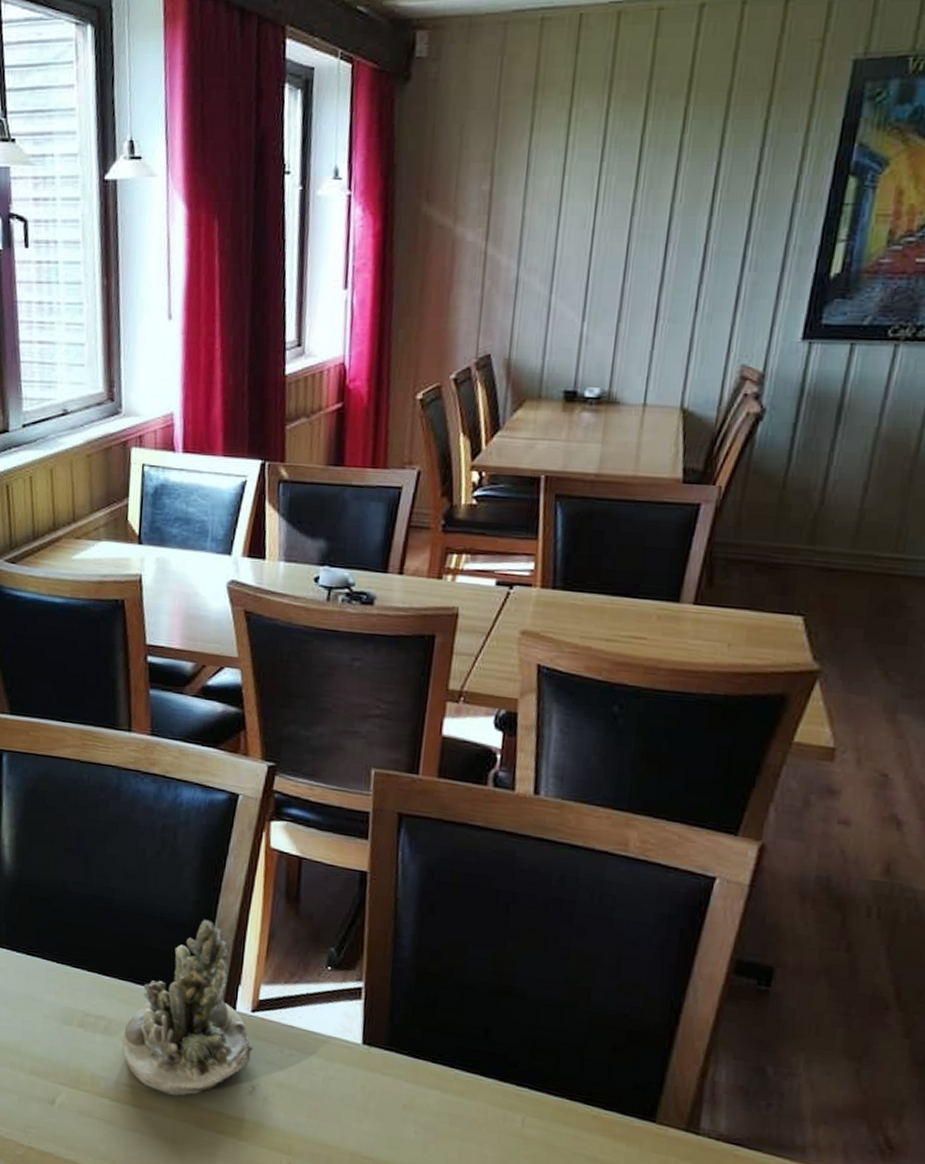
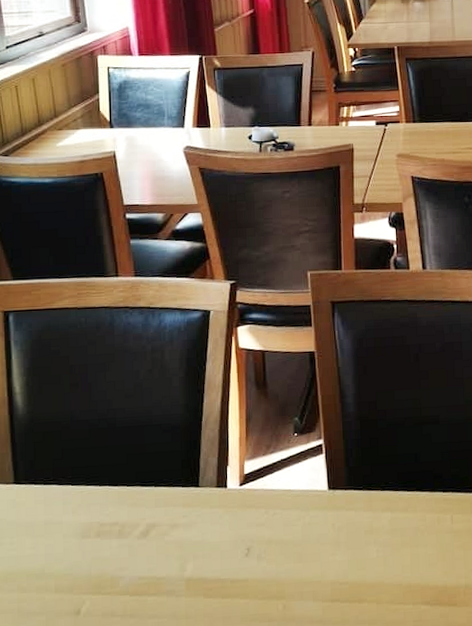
succulent planter: present [121,919,253,1096] -> none [135,418,244,576]

